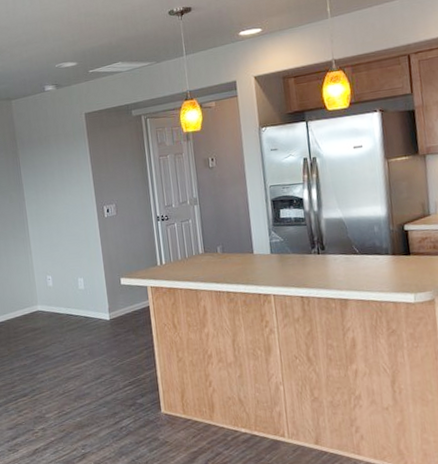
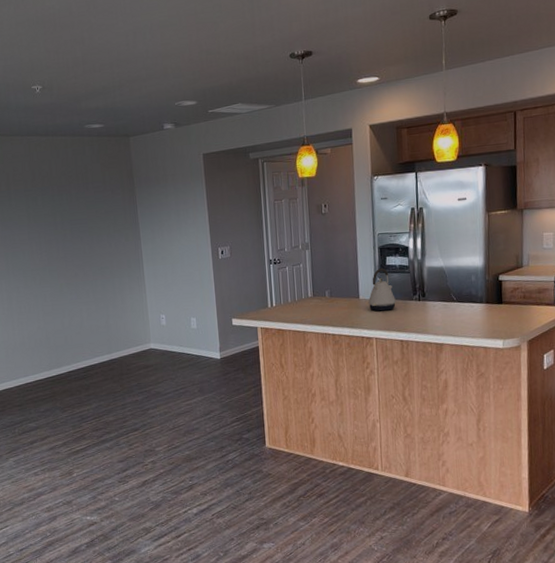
kettle: none [263,221,293,267] -> present [368,267,396,312]

